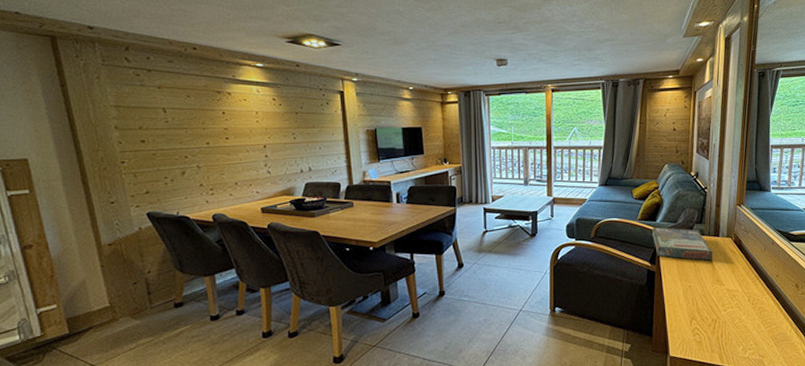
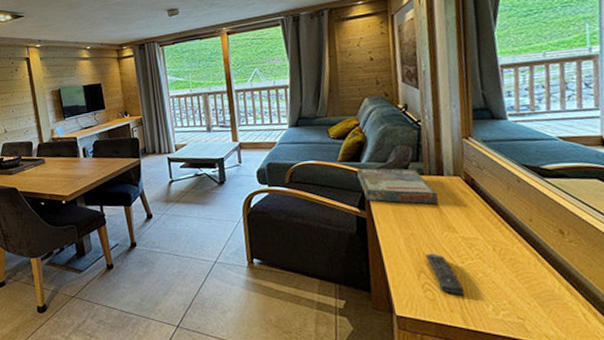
remote control: none [698,303,724,338] -> present [425,253,465,295]

